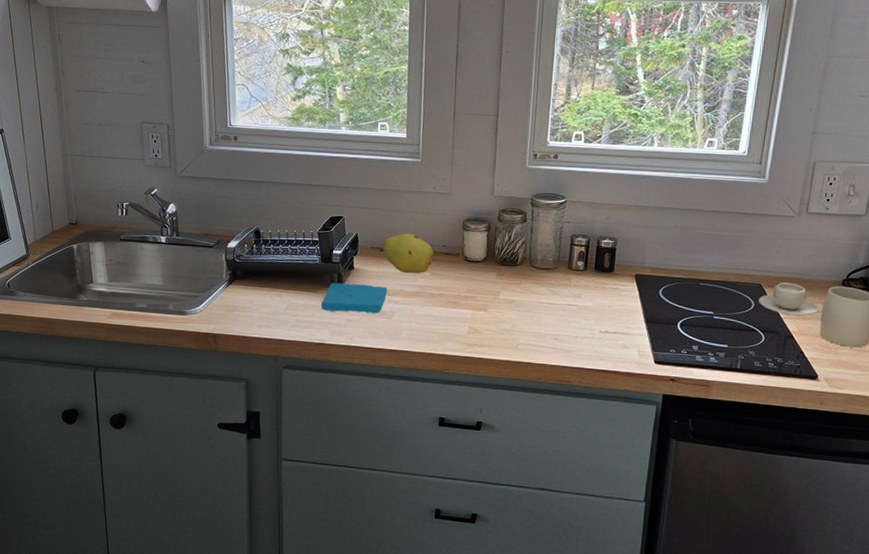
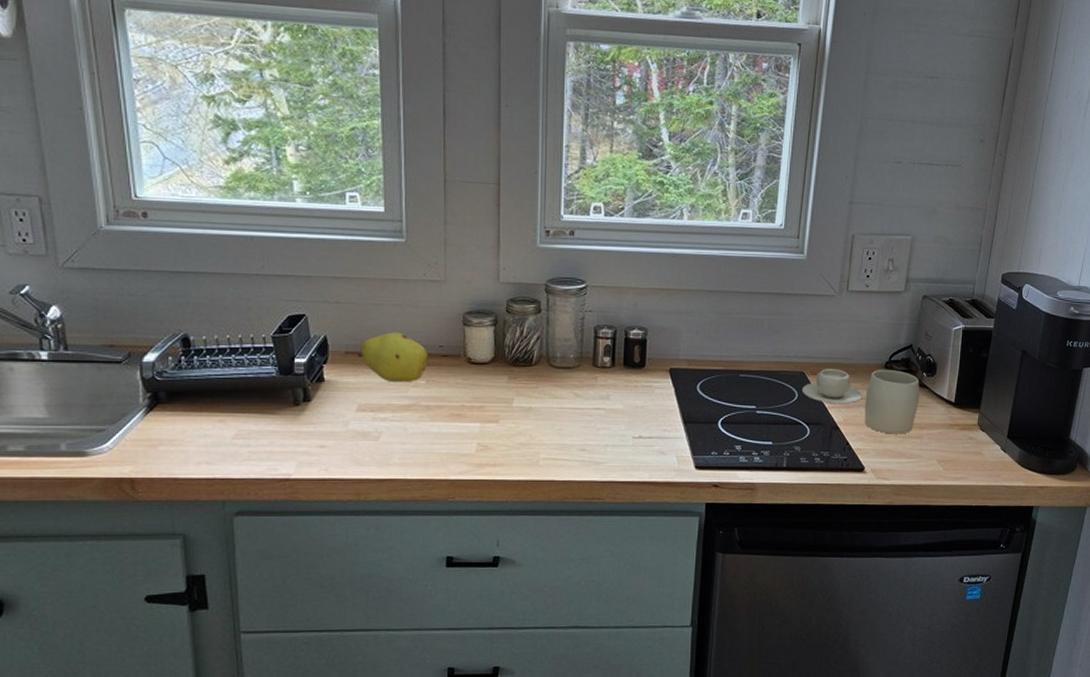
sponge: present [322,282,387,314] -> none [283,400,370,437]

